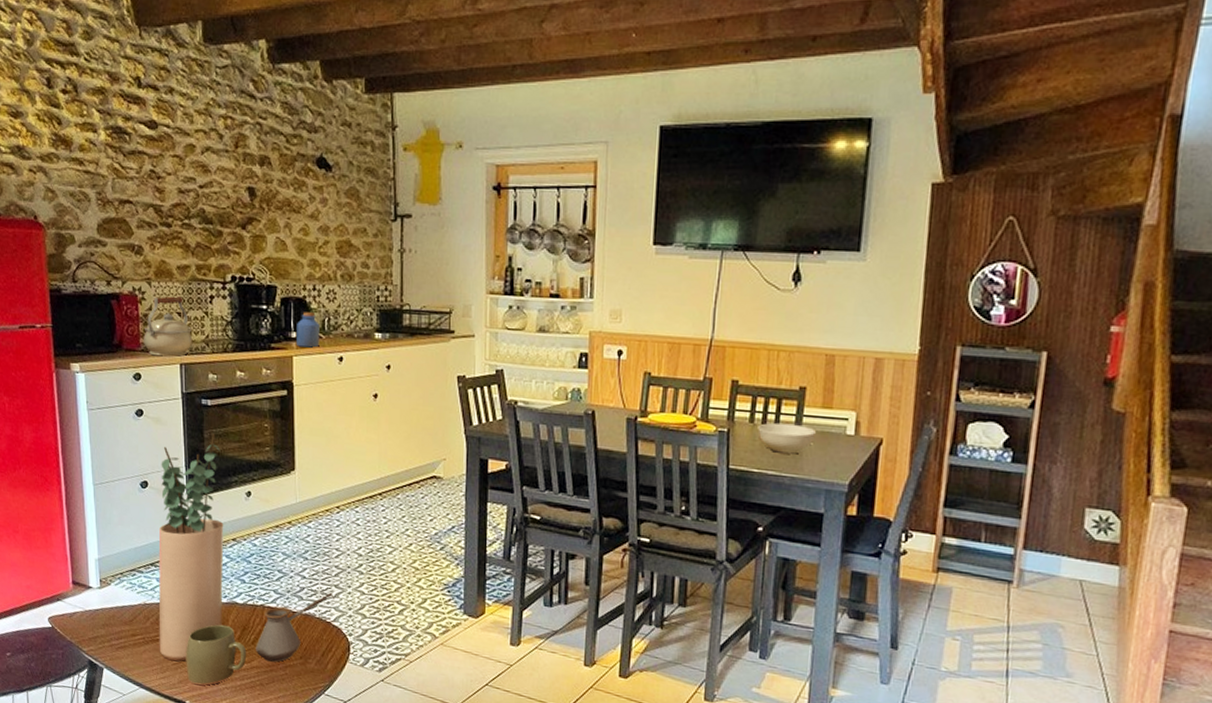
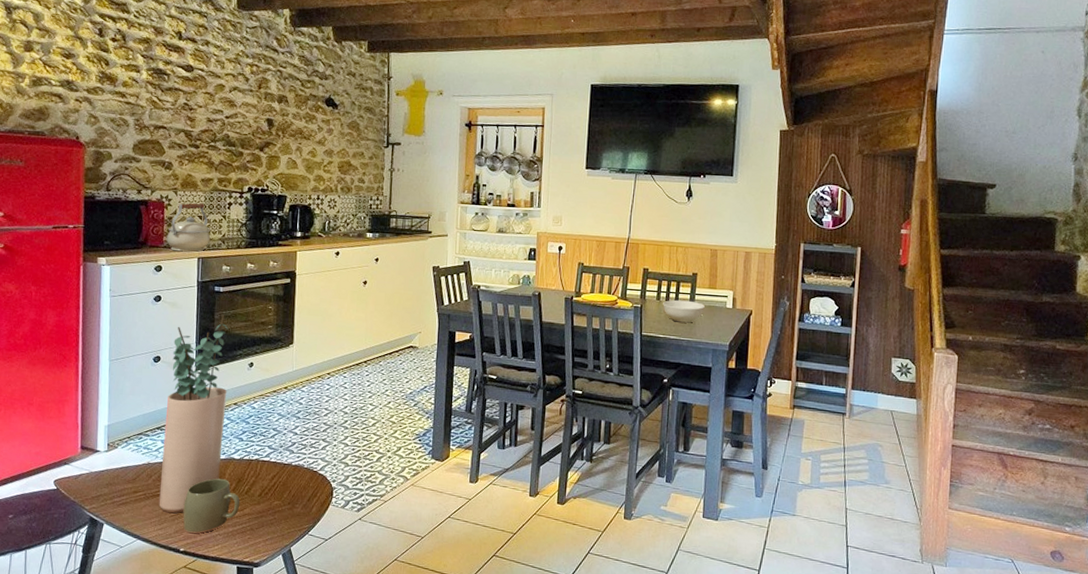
coffee pot: present [256,592,334,662] -> none [248,445,322,509]
jar: present [295,312,320,348] -> none [300,216,321,245]

